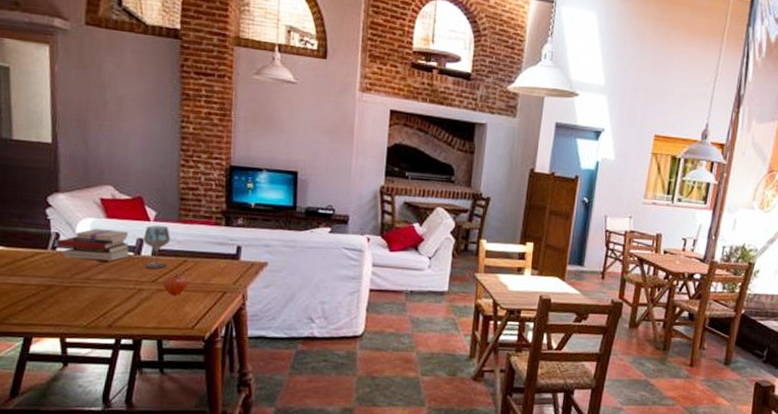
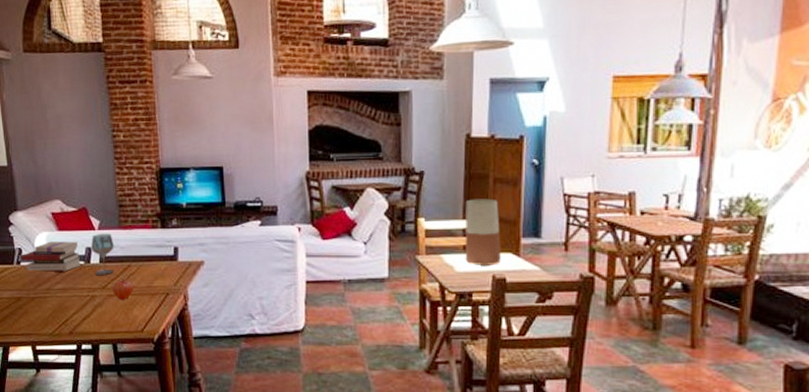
vase: none [518,227,552,287] -> present [465,198,501,265]

